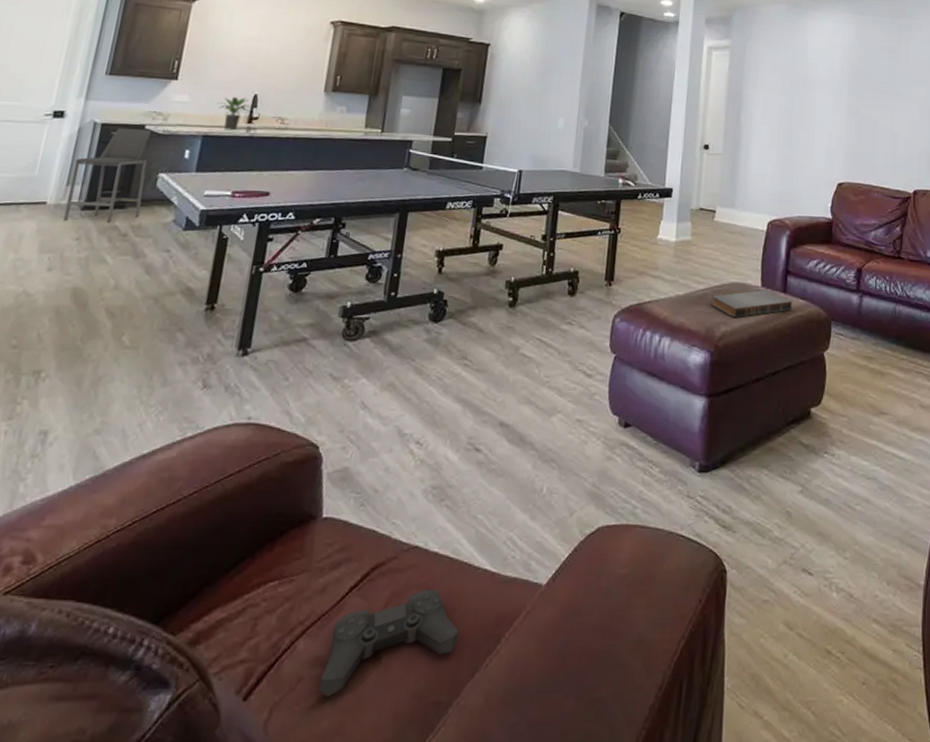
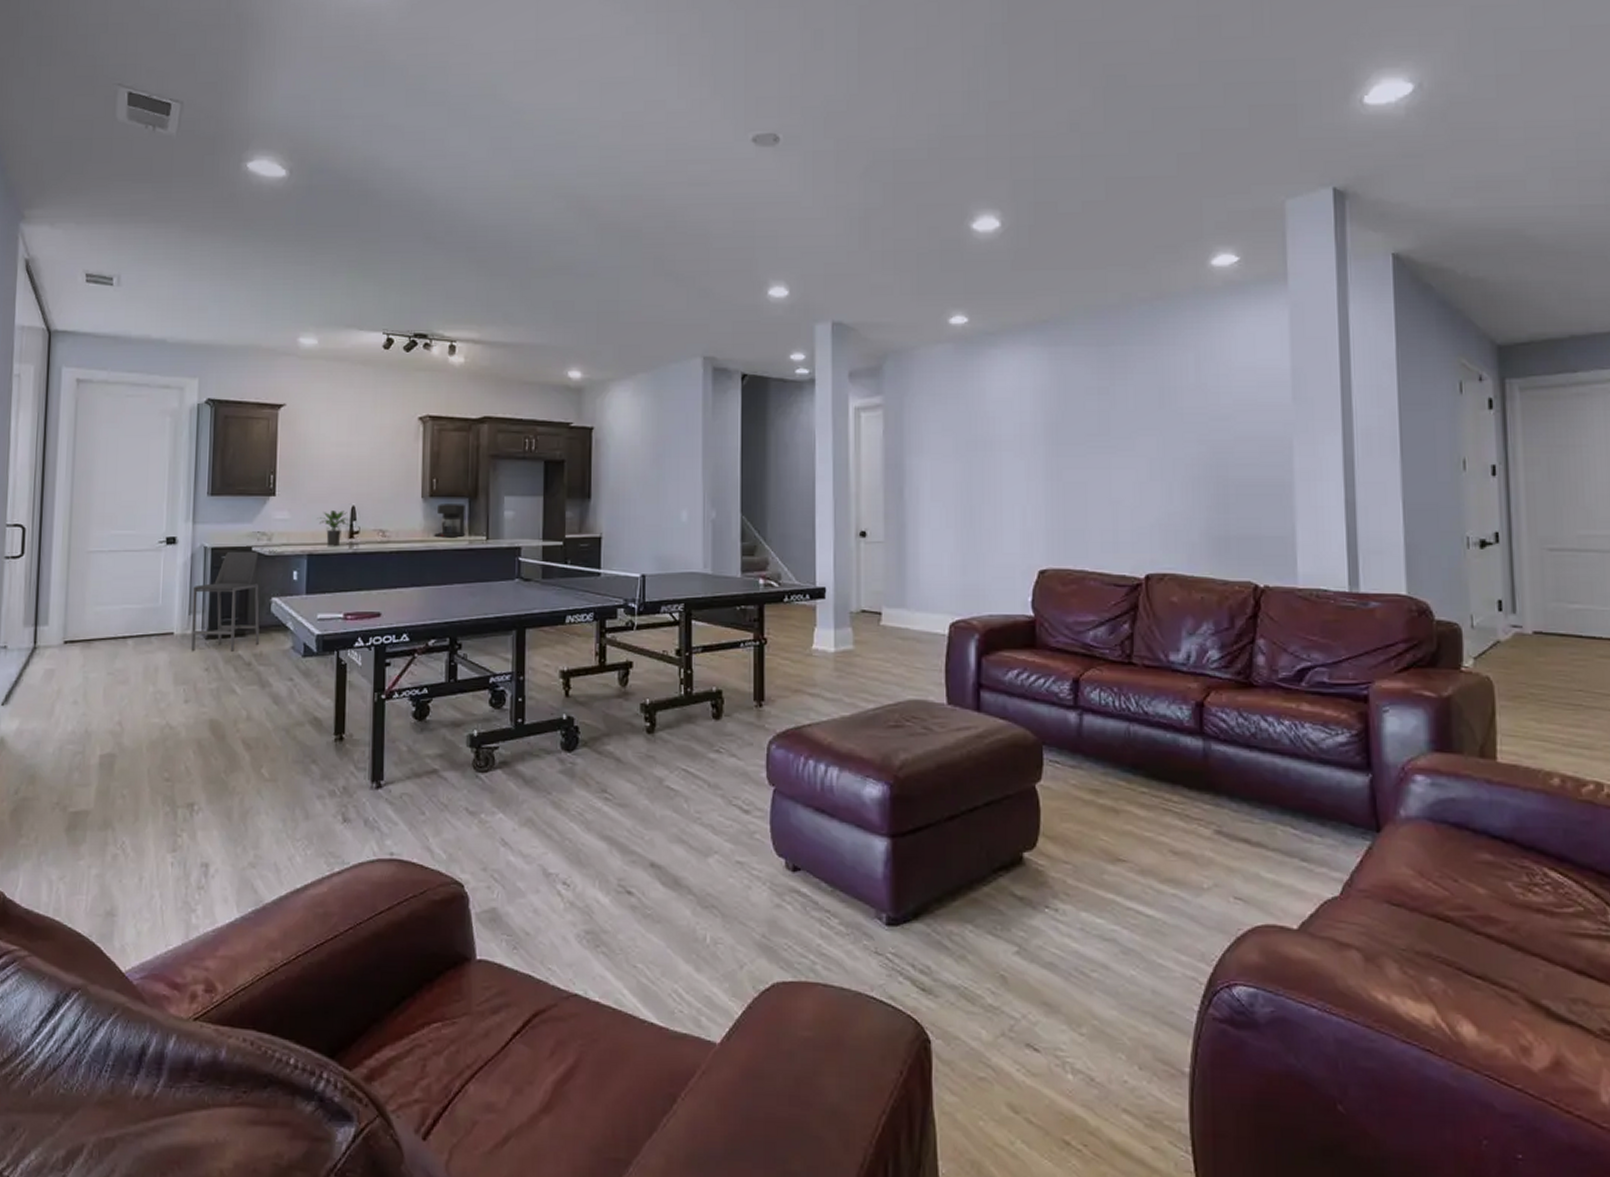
game controller: present [318,588,459,697] -> none [494,1040,631,1144]
coffee maker: none [332,98,365,129] -> present [434,504,465,538]
book: present [711,289,793,318] -> none [886,707,990,743]

